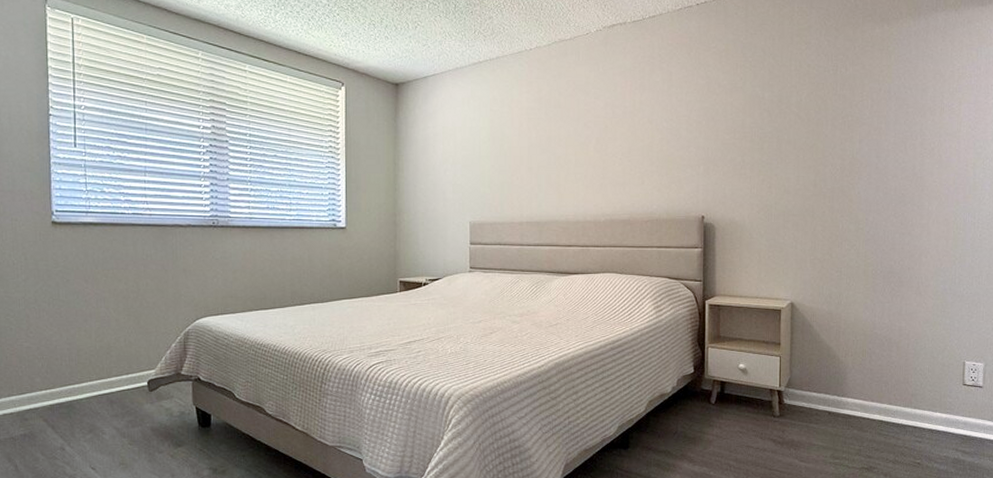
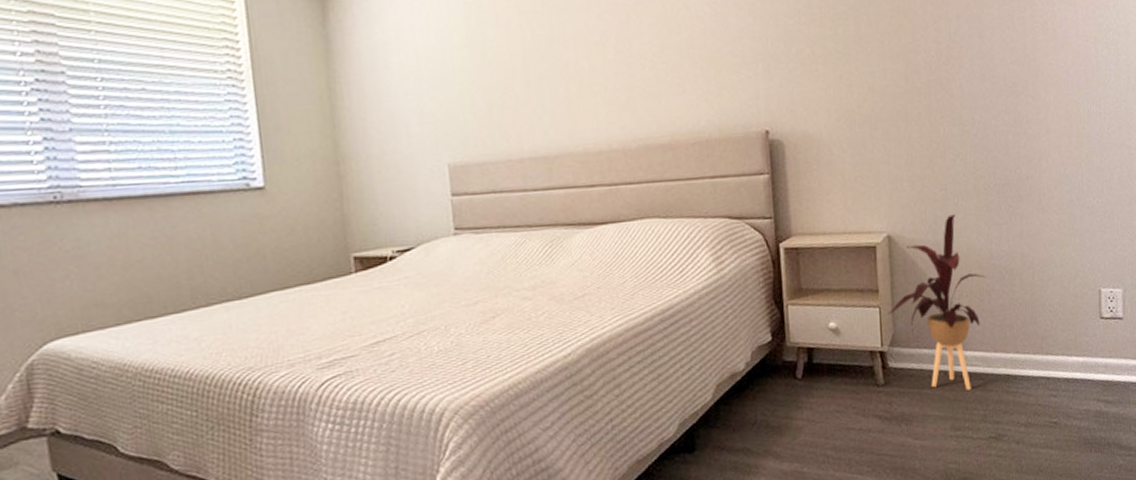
house plant: none [786,291,869,429] -> present [888,214,986,390]

